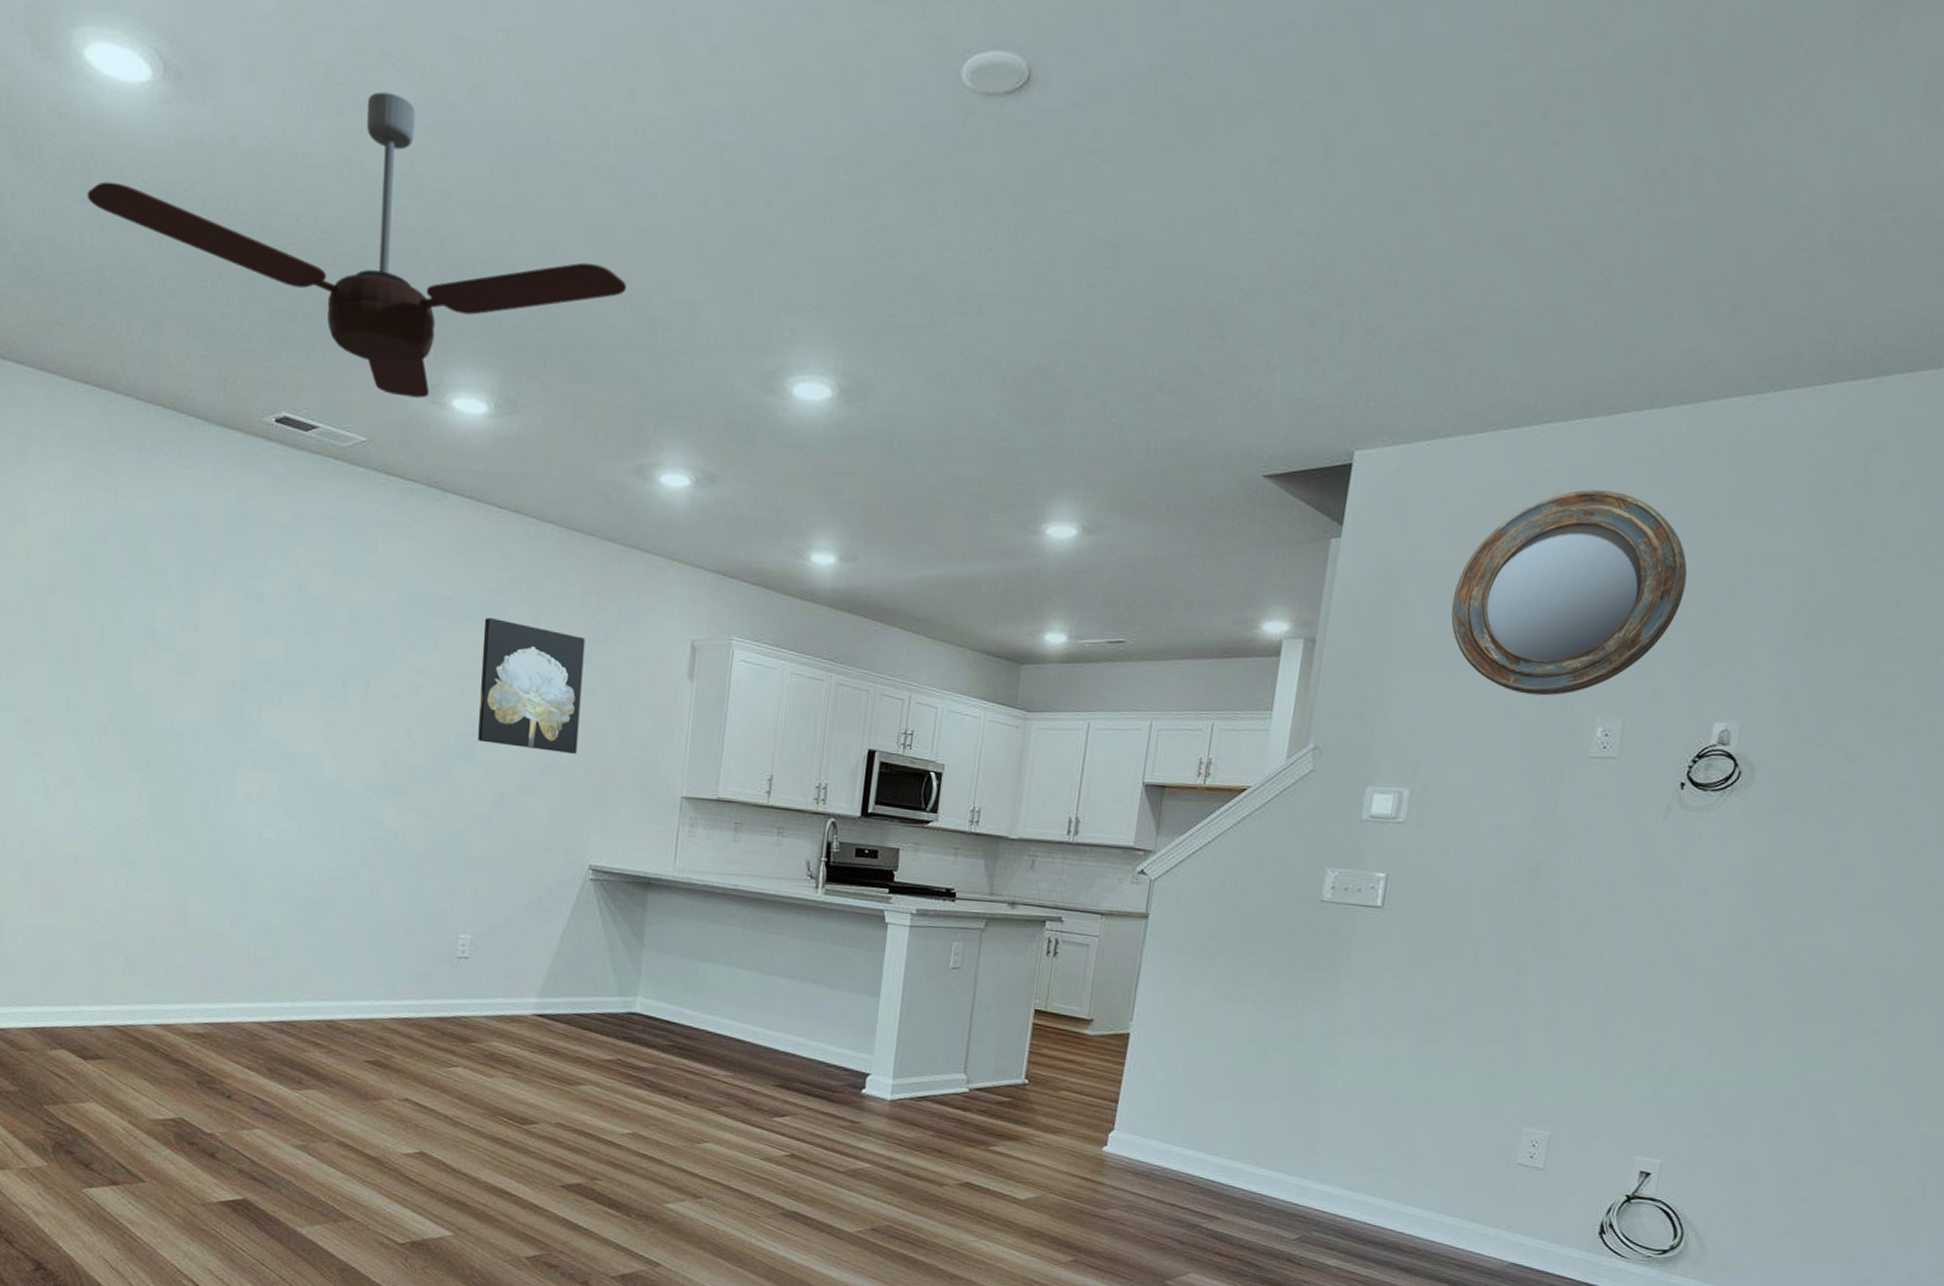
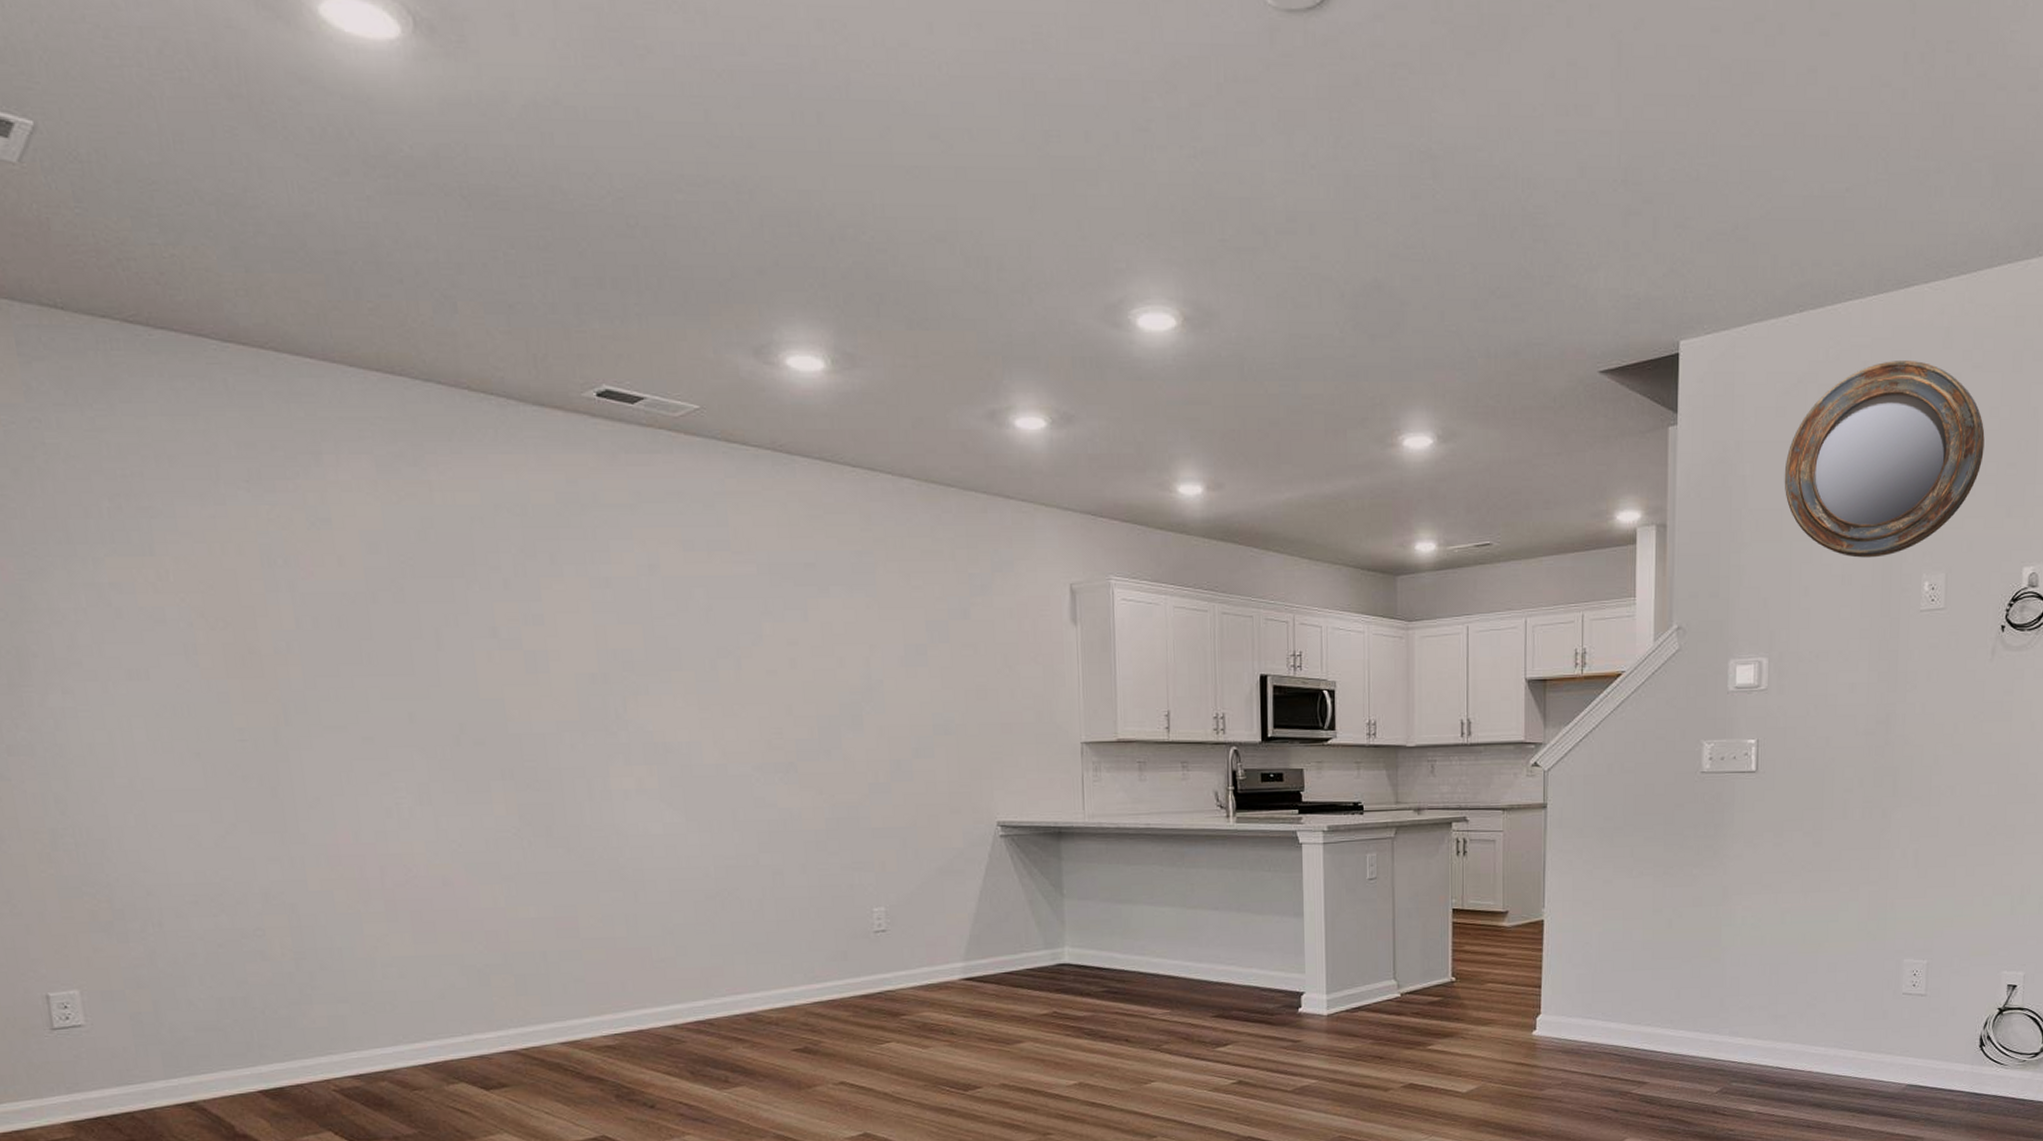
ceiling fan: present [87,92,626,398] -> none [346,37,952,359]
wall art: present [478,618,585,755] -> none [852,581,968,712]

